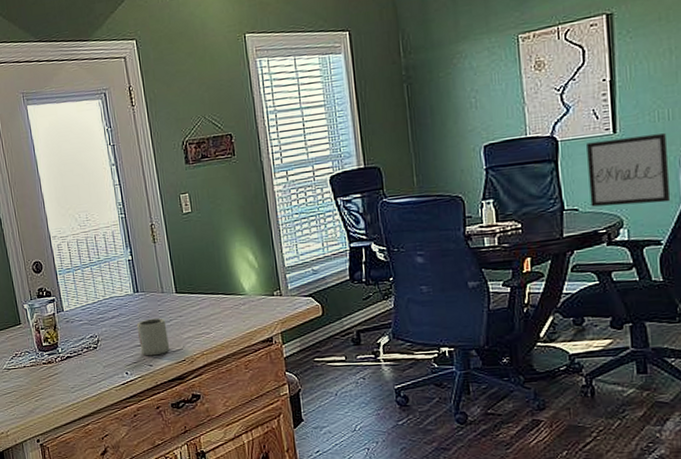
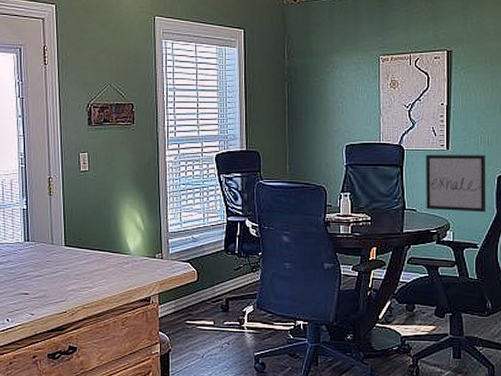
cup: present [136,318,170,356] -> none [23,268,53,305]

